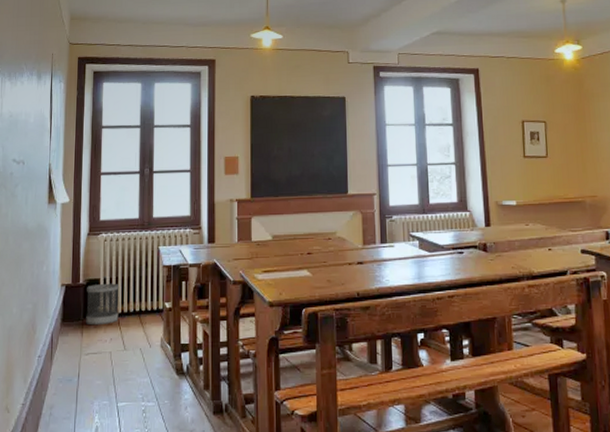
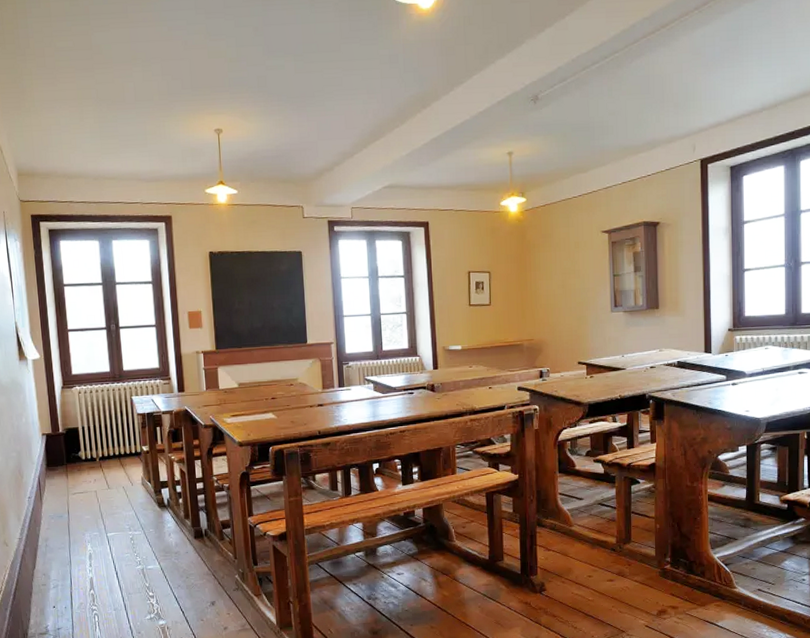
wastebasket: present [86,283,119,326] -> none [67,431,100,469]

